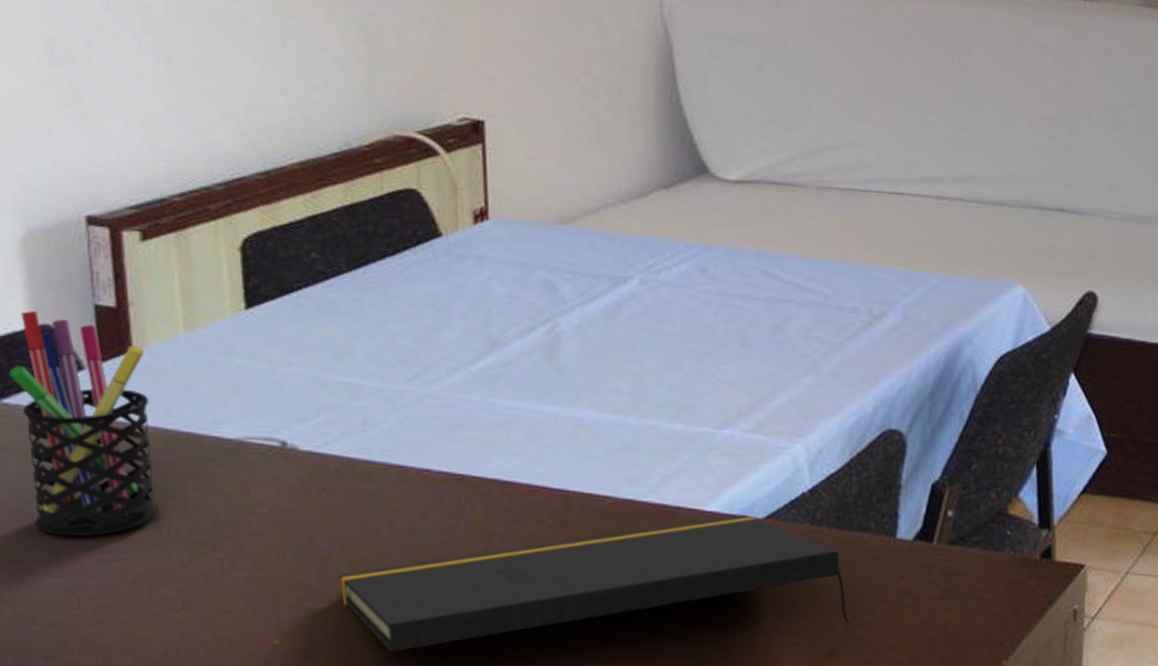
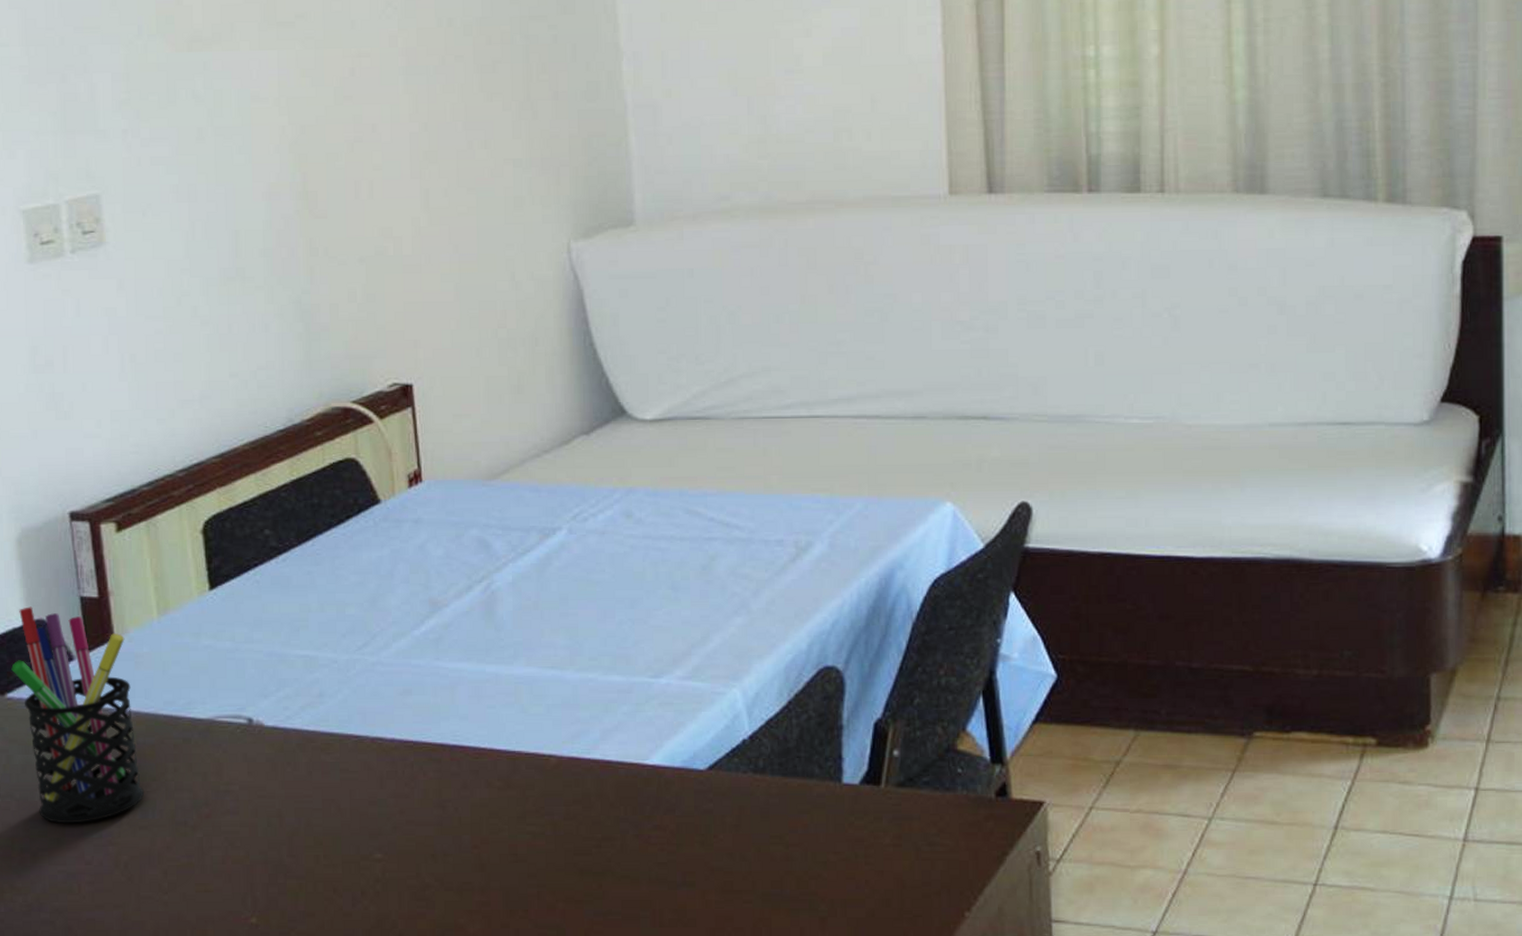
notepad: present [338,514,849,652] -> none [306,766,801,926]

